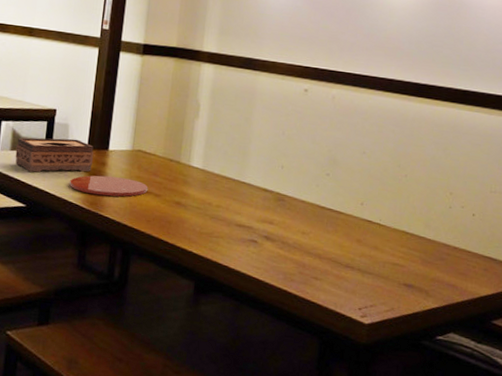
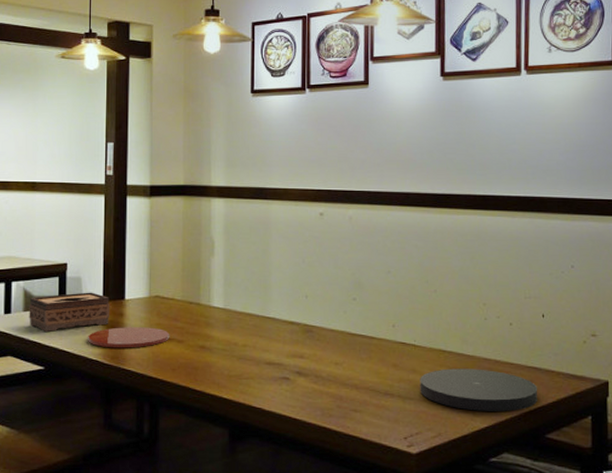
plate: none [379,249,491,296] -> present [420,368,538,413]

